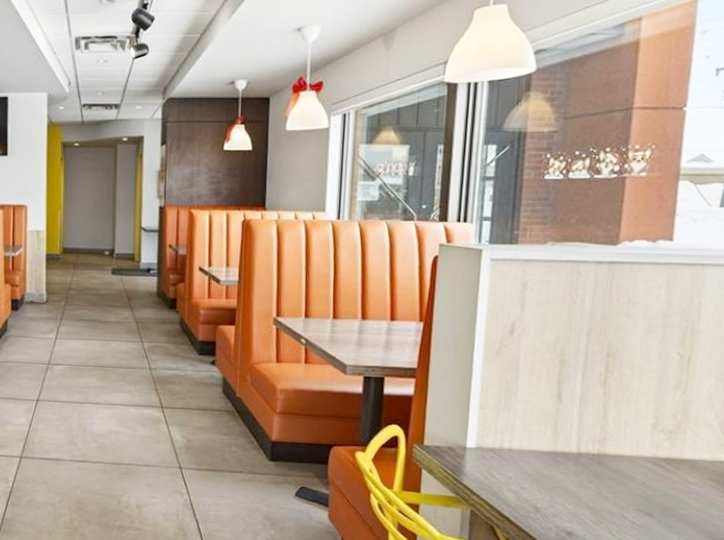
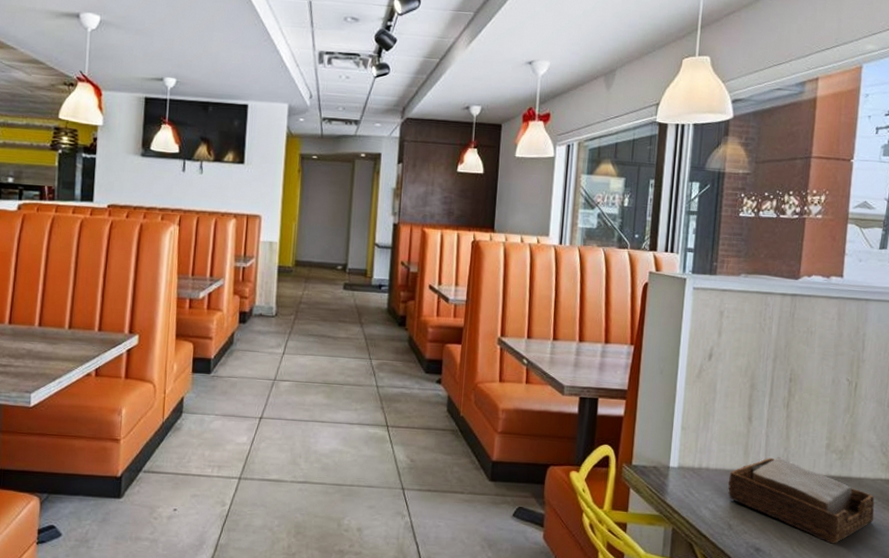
napkin holder: none [534,437,712,530] -> present [728,457,875,544]

